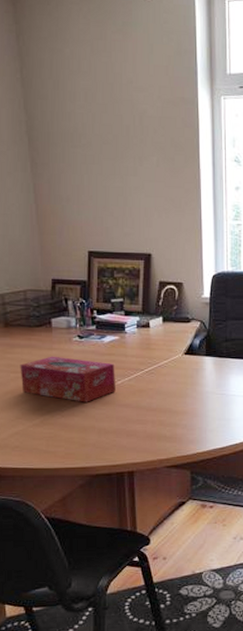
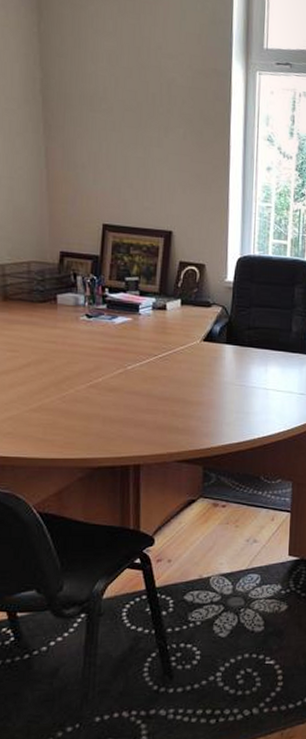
tissue box: present [20,356,116,402] -> none [18,335,126,388]

